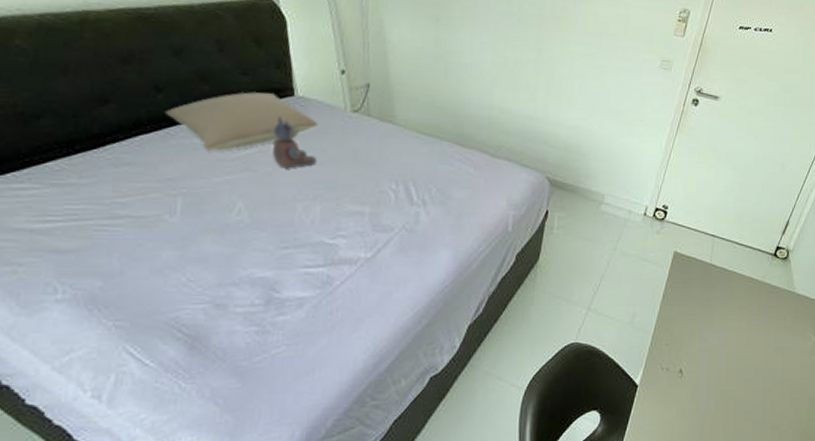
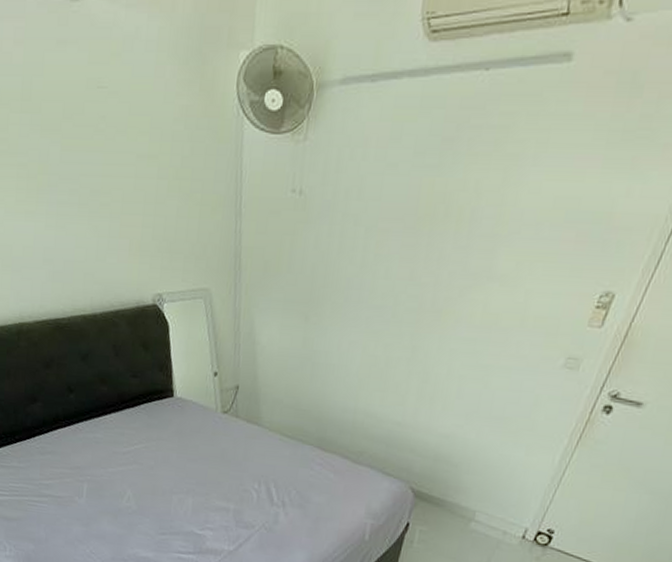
pillow: present [165,92,319,151] -> none [75,393,193,445]
stuffed bear: present [272,116,316,169] -> none [154,415,190,464]

